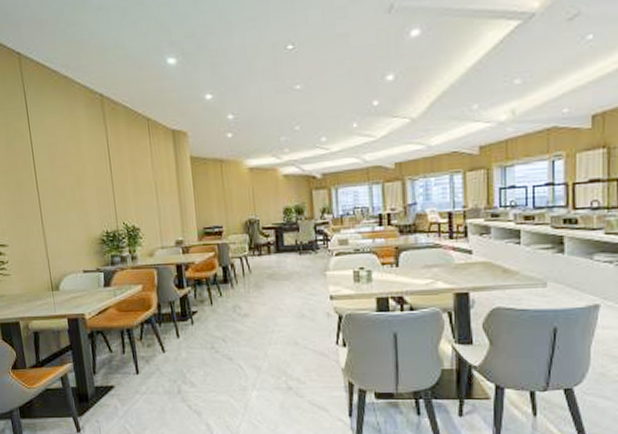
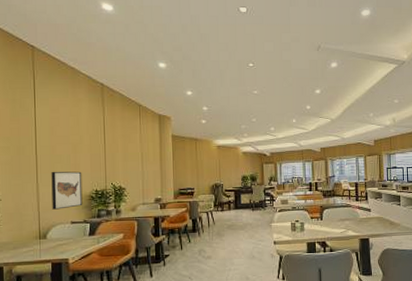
wall art: none [56,209,94,256] -> present [51,171,83,210]

